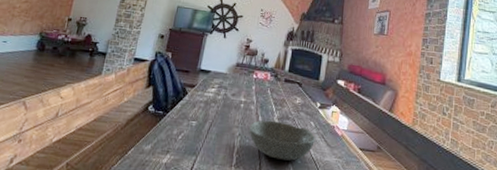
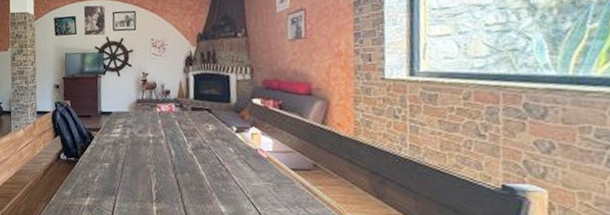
bowl: present [249,120,315,161] -> none [163,152,237,190]

